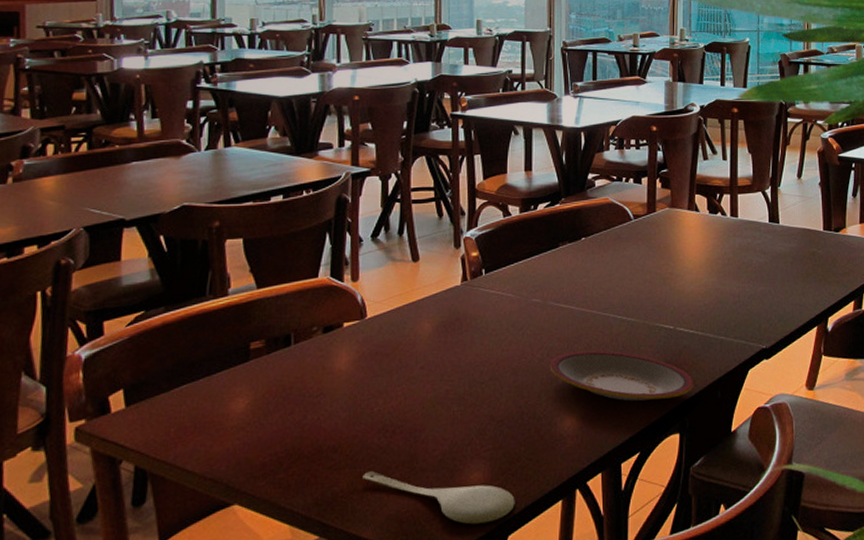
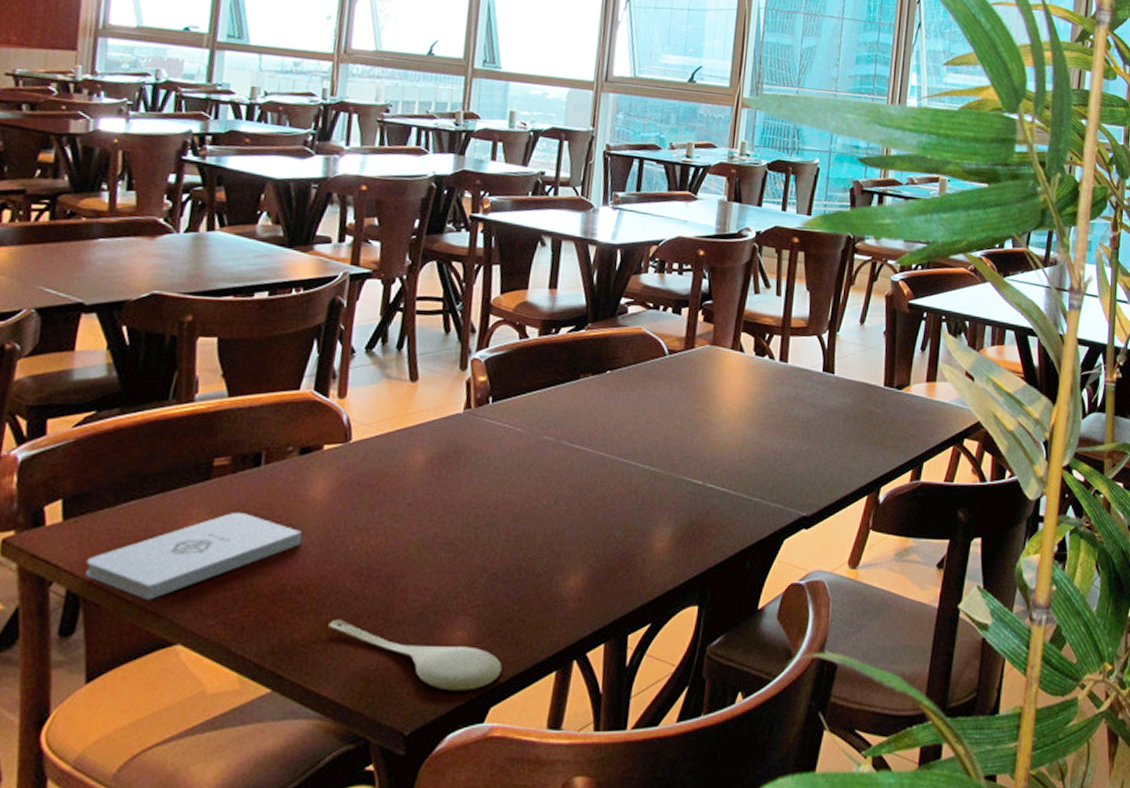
notepad: none [149,386,333,469] -> present [86,511,303,600]
plate: present [549,350,693,401] -> none [555,500,720,564]

